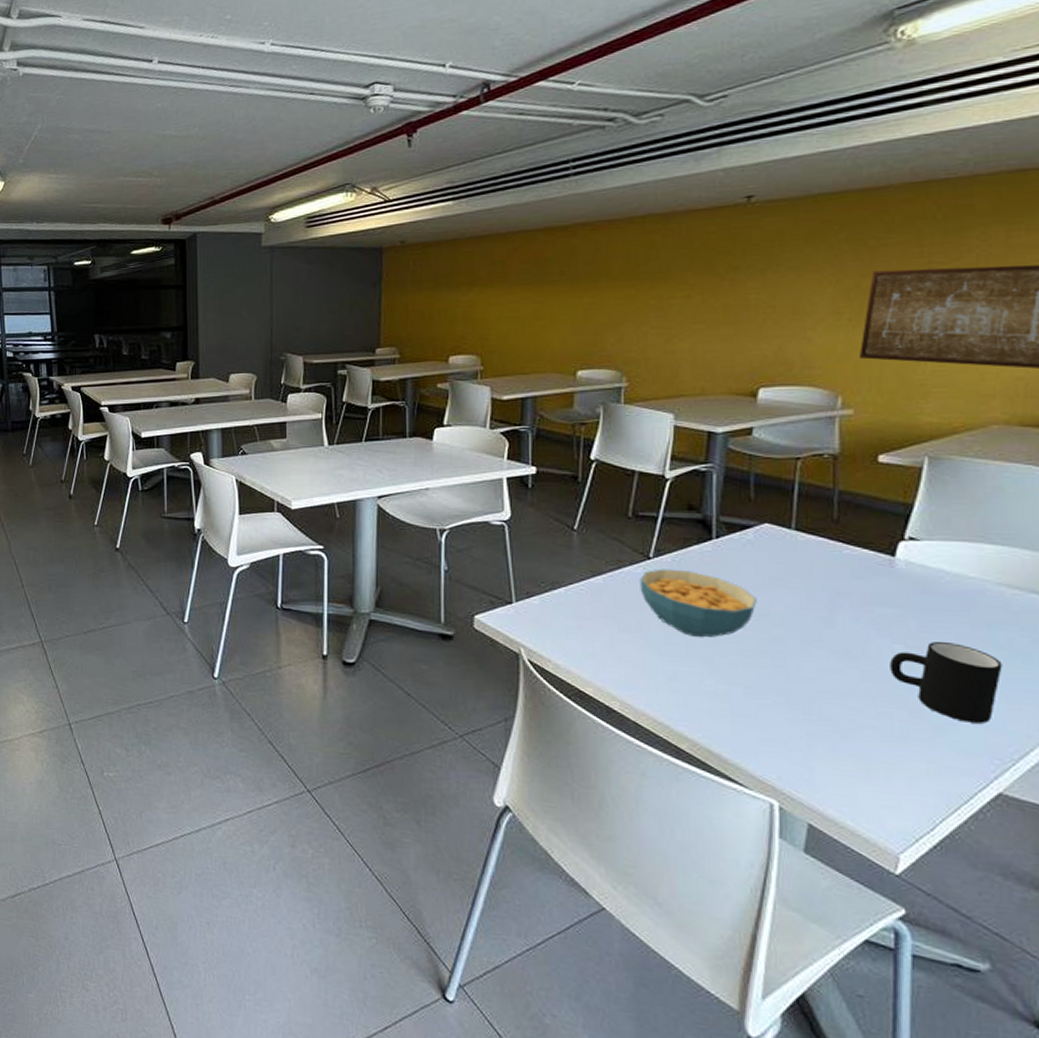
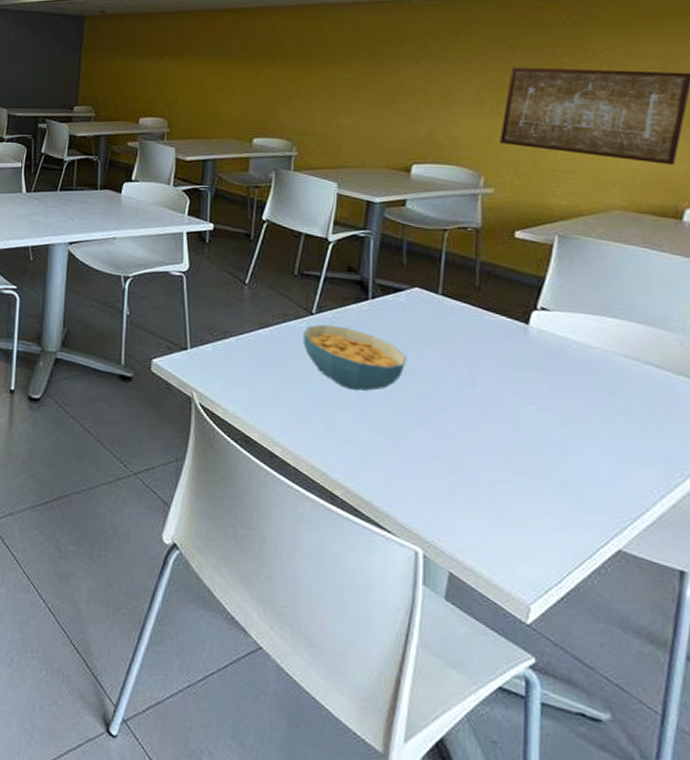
mug: present [890,641,1003,724] -> none [523,404,622,484]

